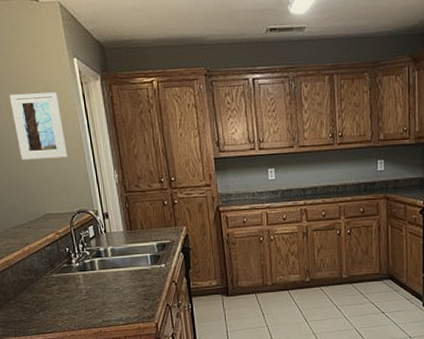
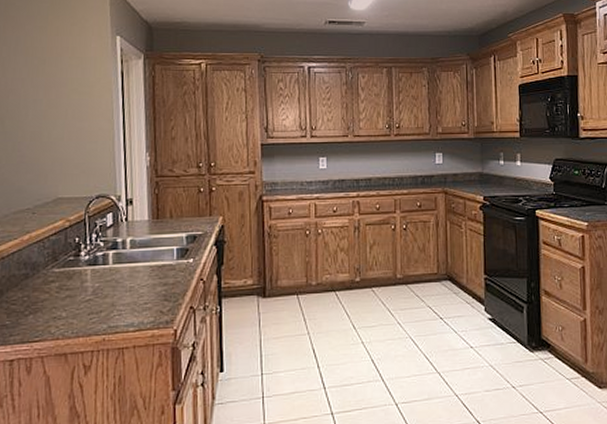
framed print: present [10,92,68,160] -> none [36,67,94,137]

